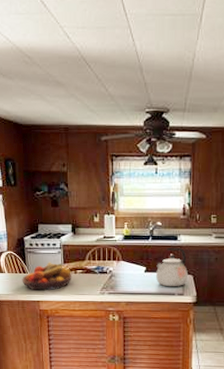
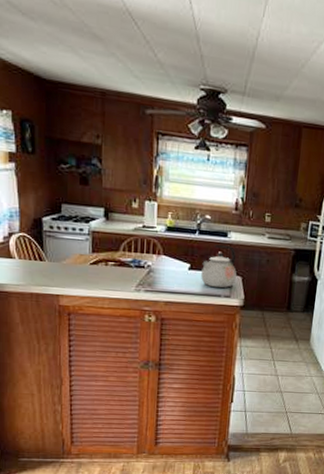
fruit bowl: present [22,262,72,291] -> none [37,249,102,284]

